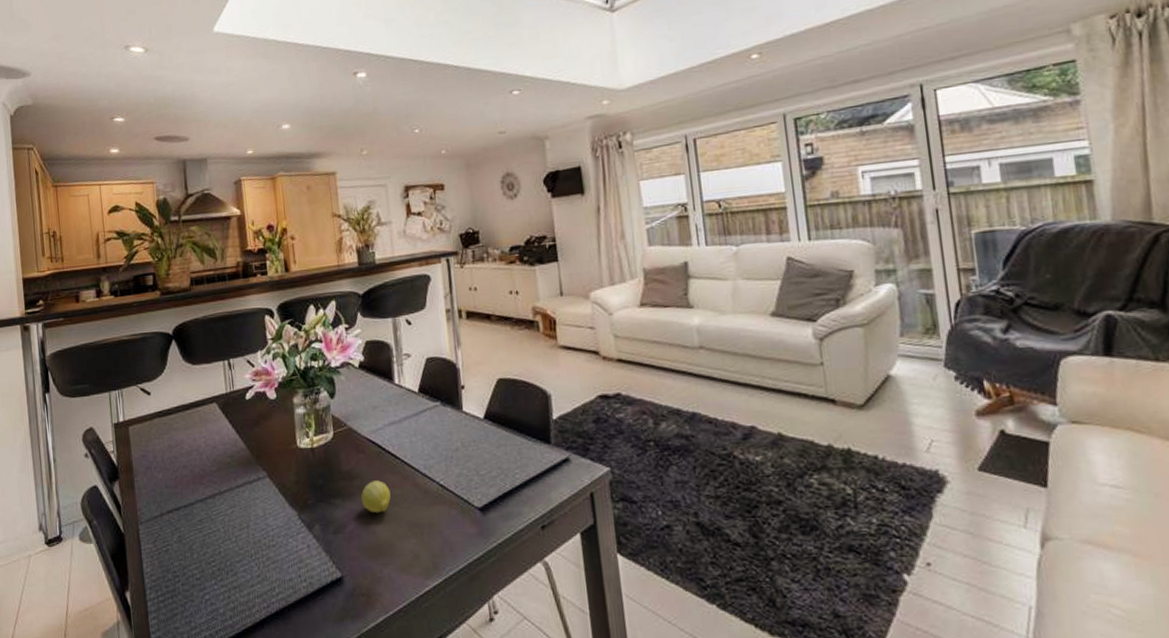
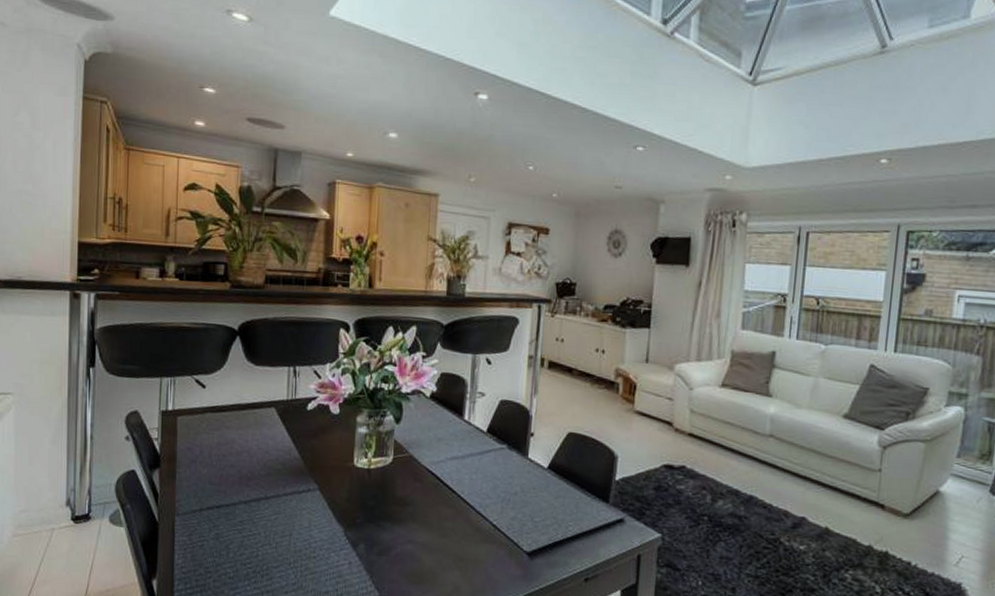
fruit: present [361,480,391,514] -> none [411,510,442,542]

